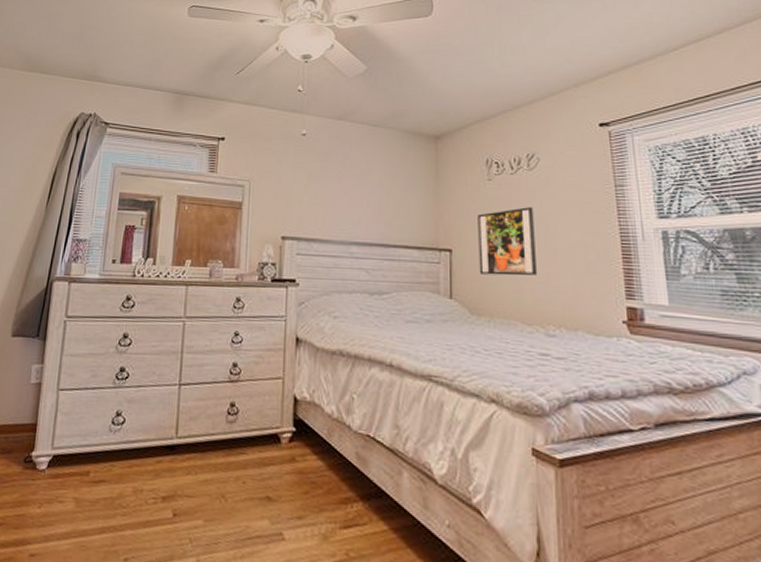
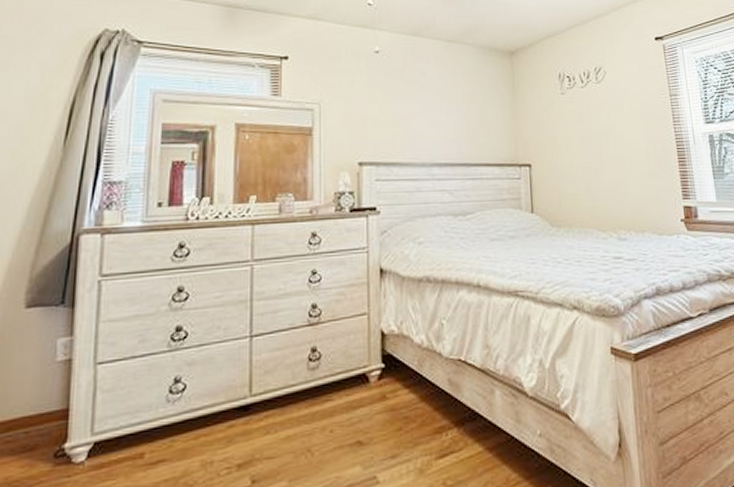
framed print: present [477,207,537,276] -> none [553,119,608,187]

